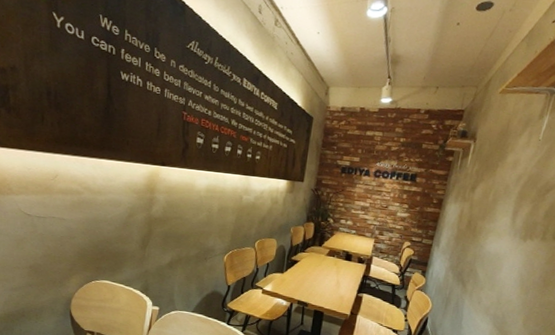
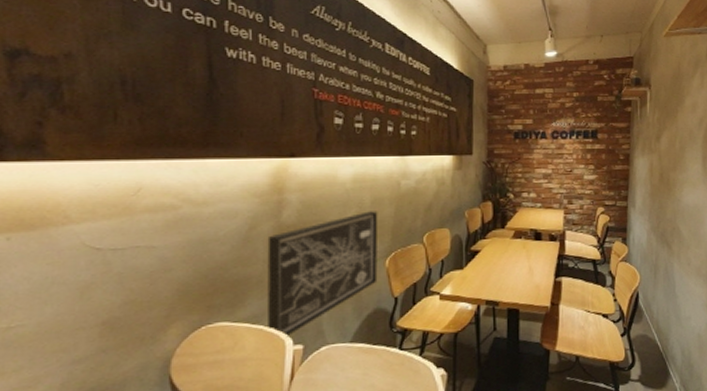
wall art: none [136,216,223,300] -> present [267,211,378,338]

